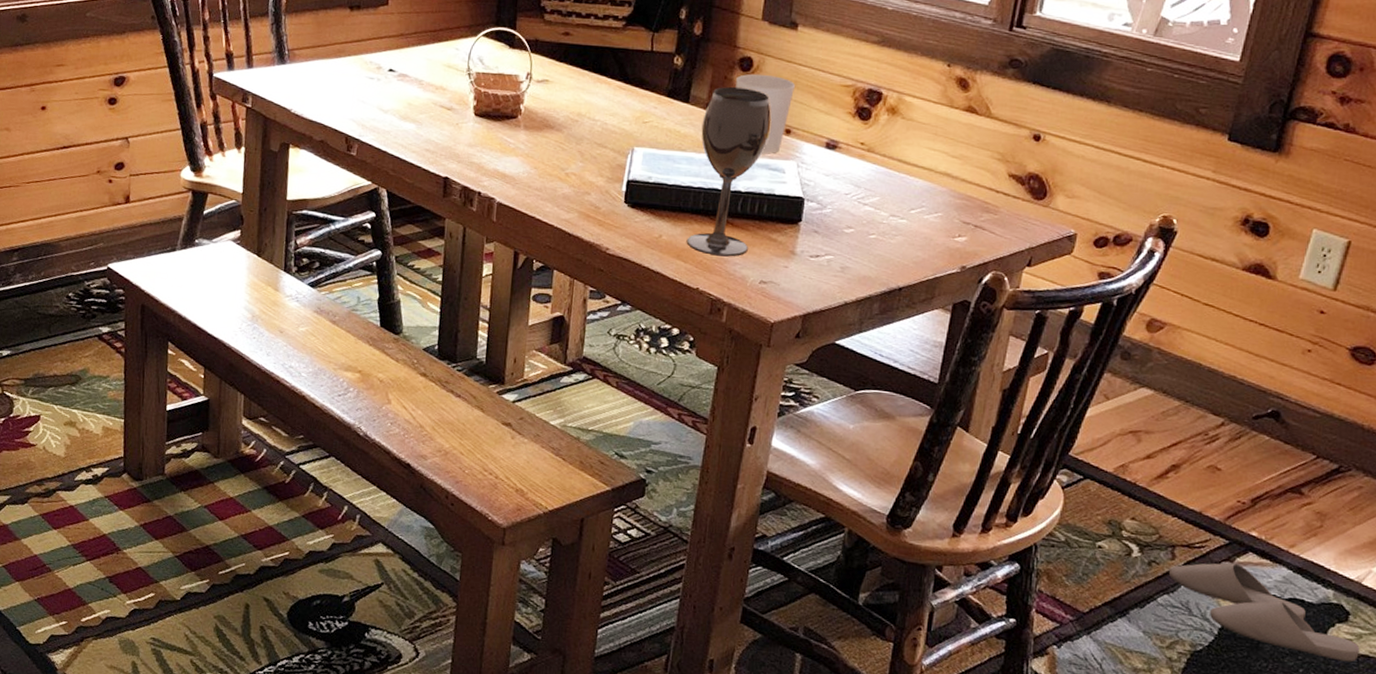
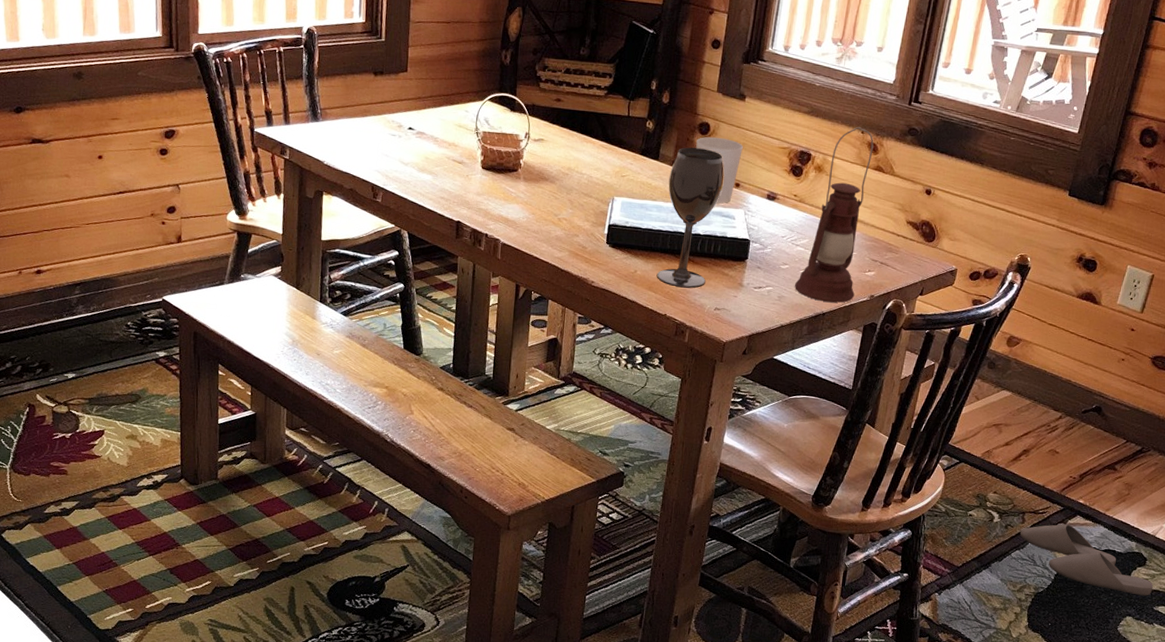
lantern: none [862,59,964,275] -> present [795,127,874,303]

